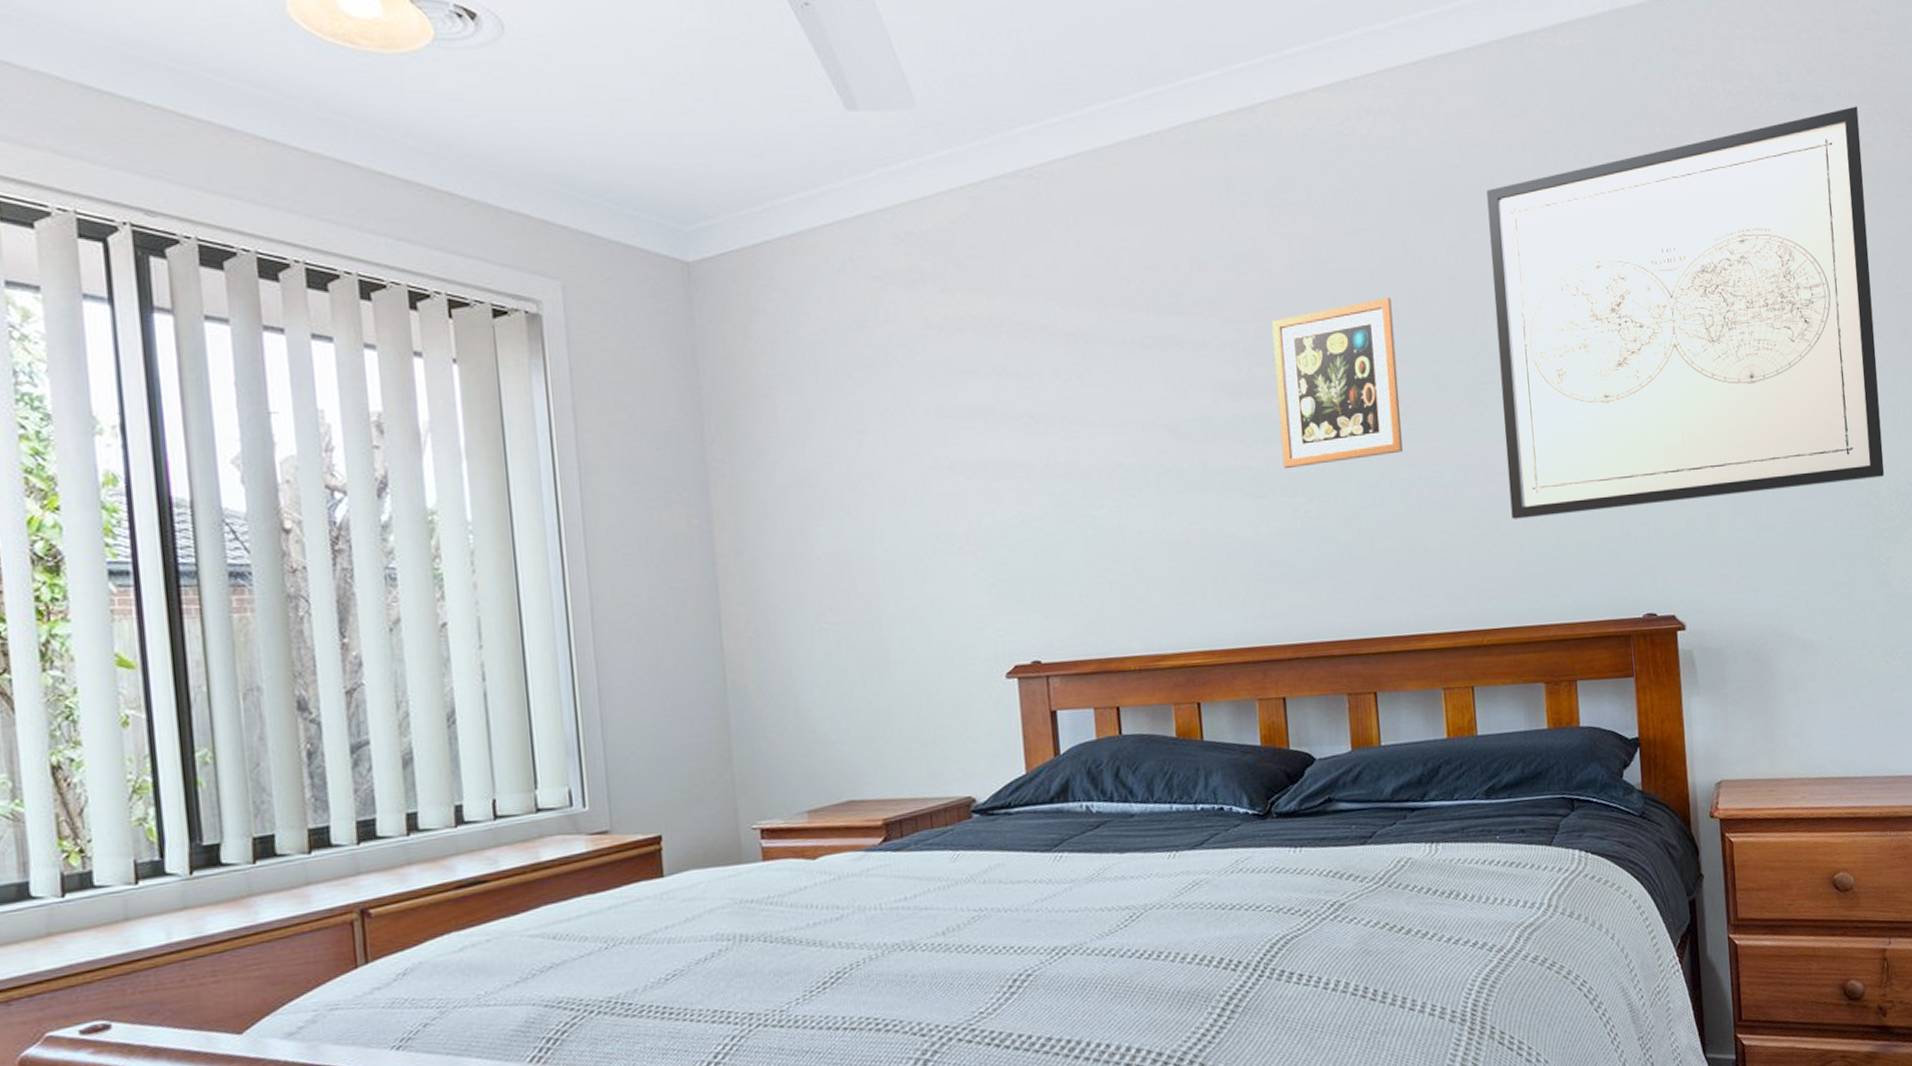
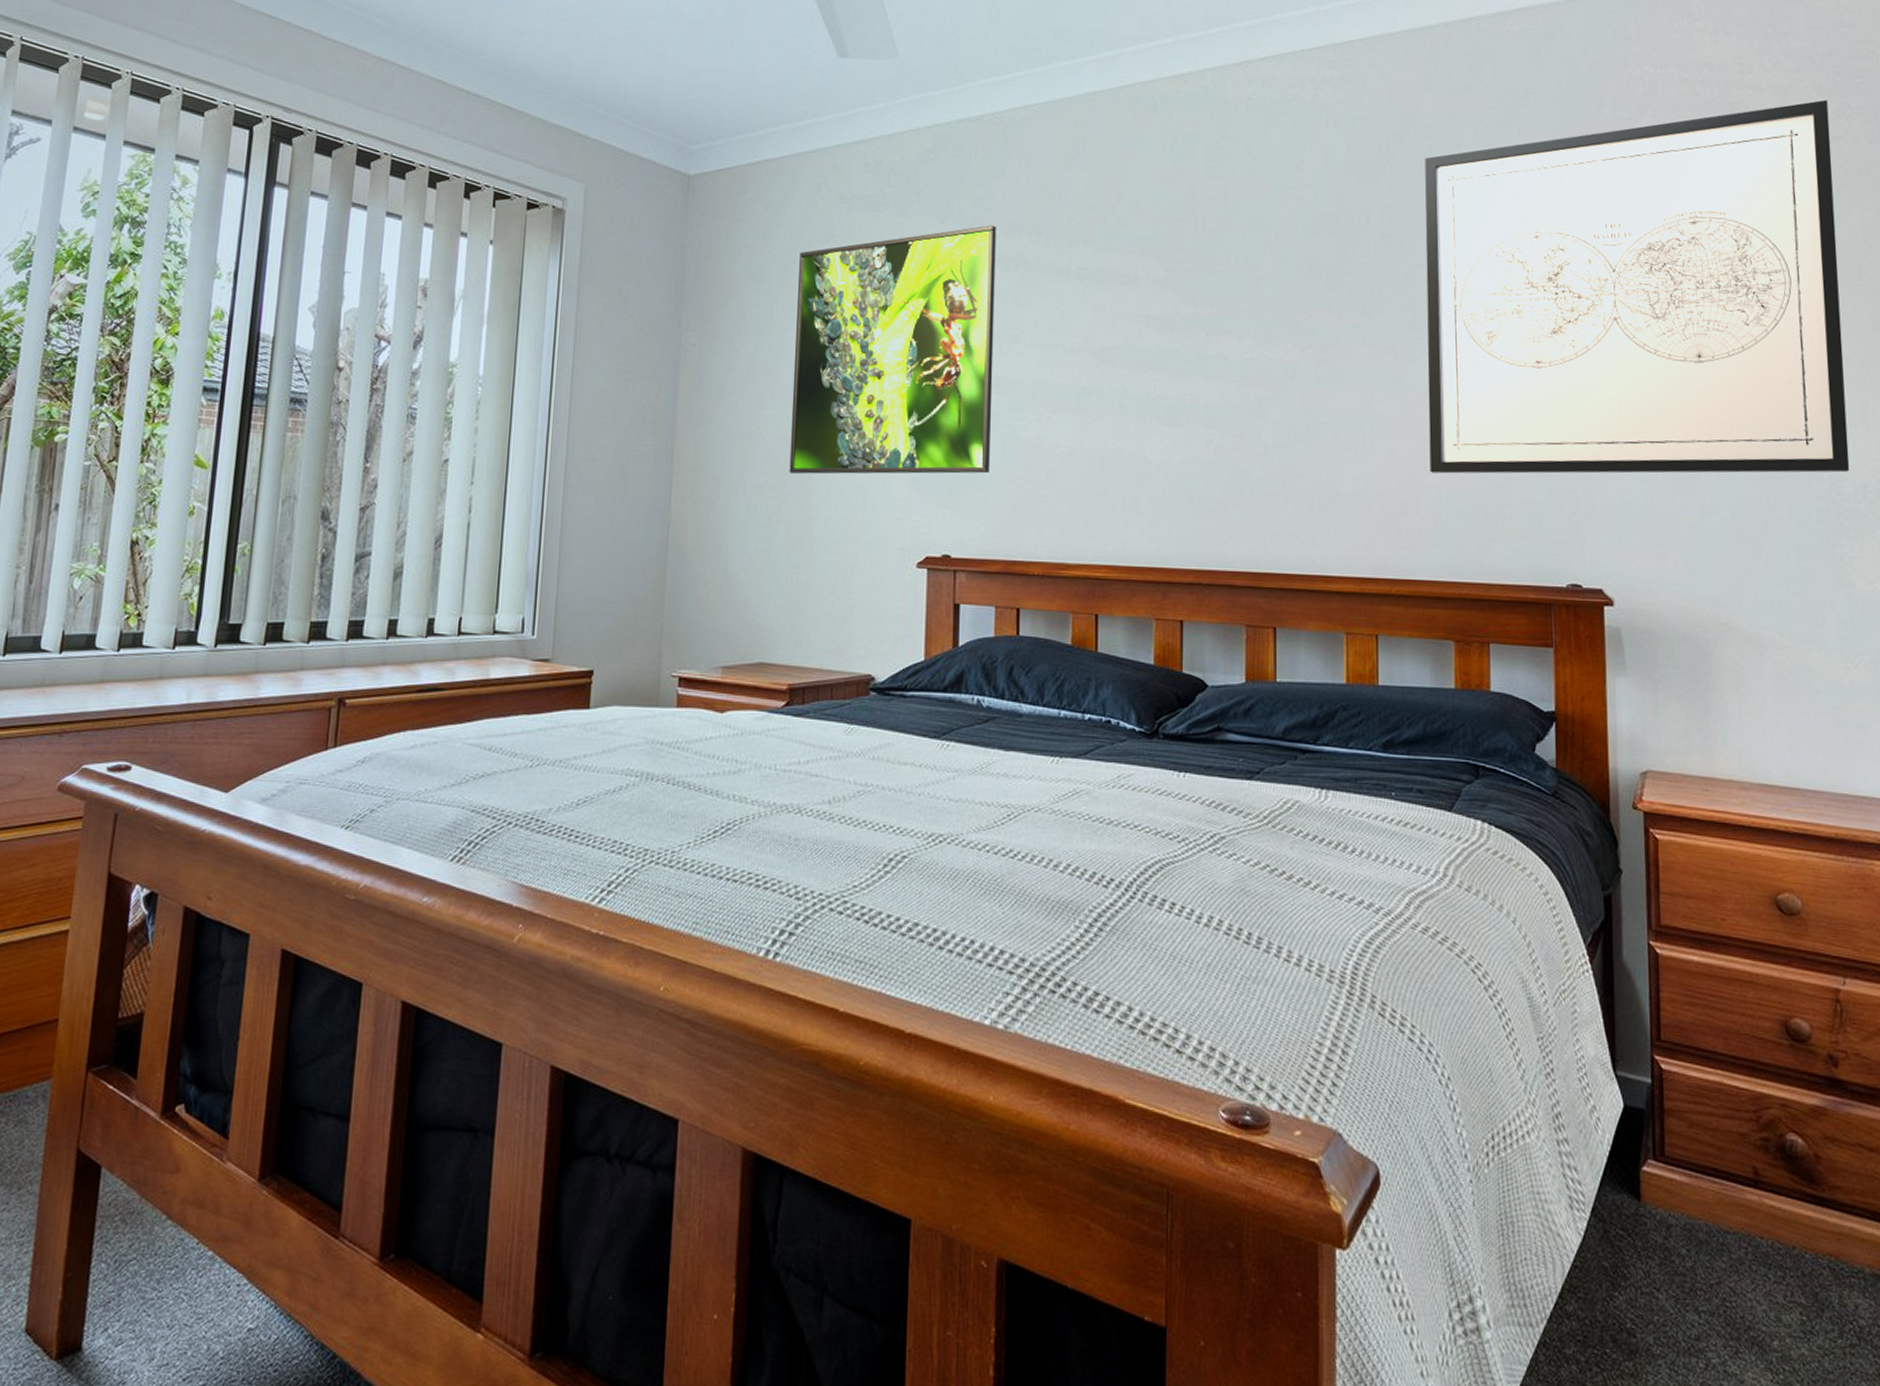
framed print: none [832,295,1072,593] -> present [789,225,996,475]
picture frame: present [1271,297,1403,469] -> none [1201,249,1322,402]

